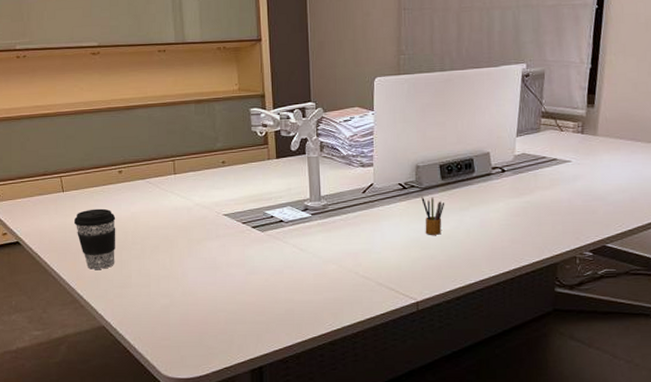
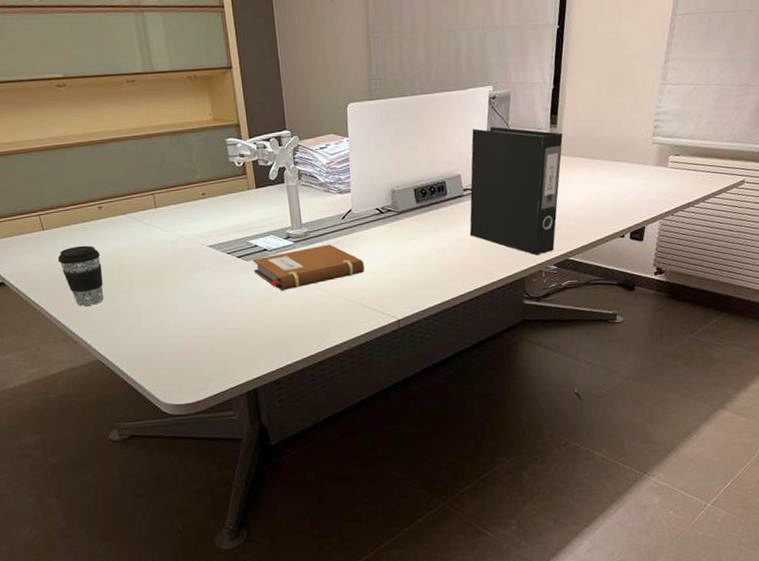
notebook: none [267,218,383,264] -> present [252,244,365,291]
pencil box: present [421,196,445,235] -> none [398,219,421,257]
binder: none [497,104,601,239] -> present [469,126,563,255]

